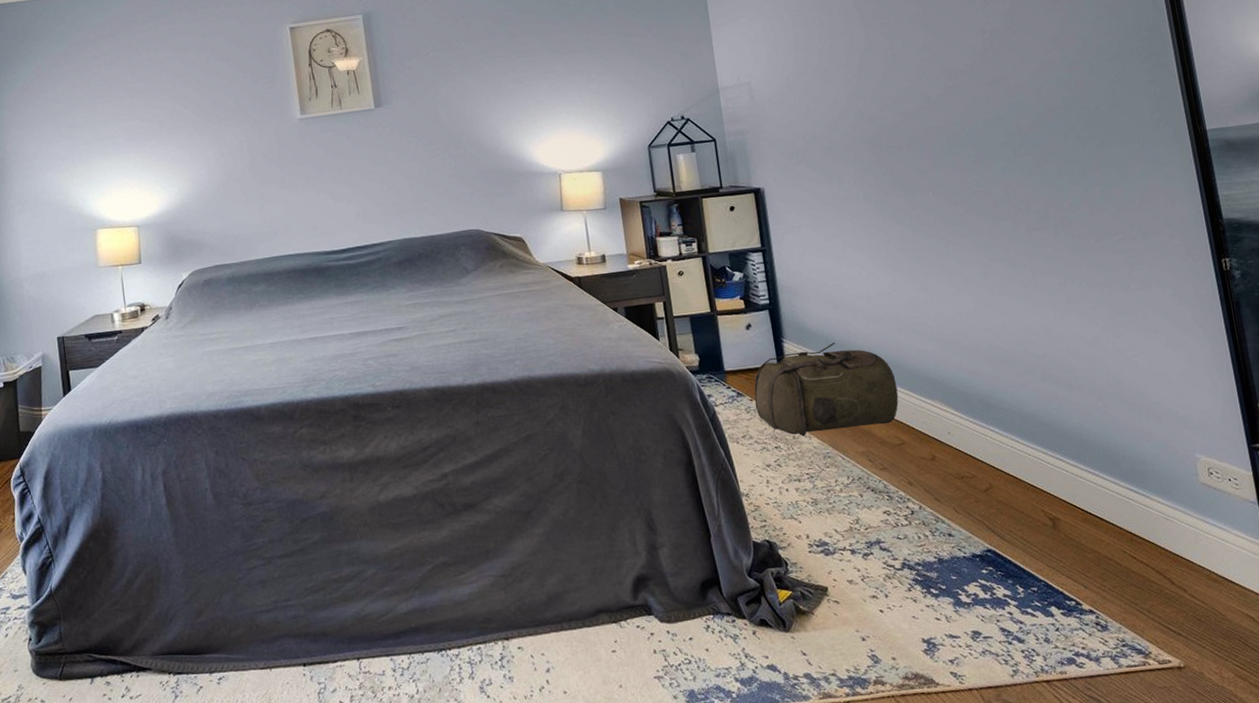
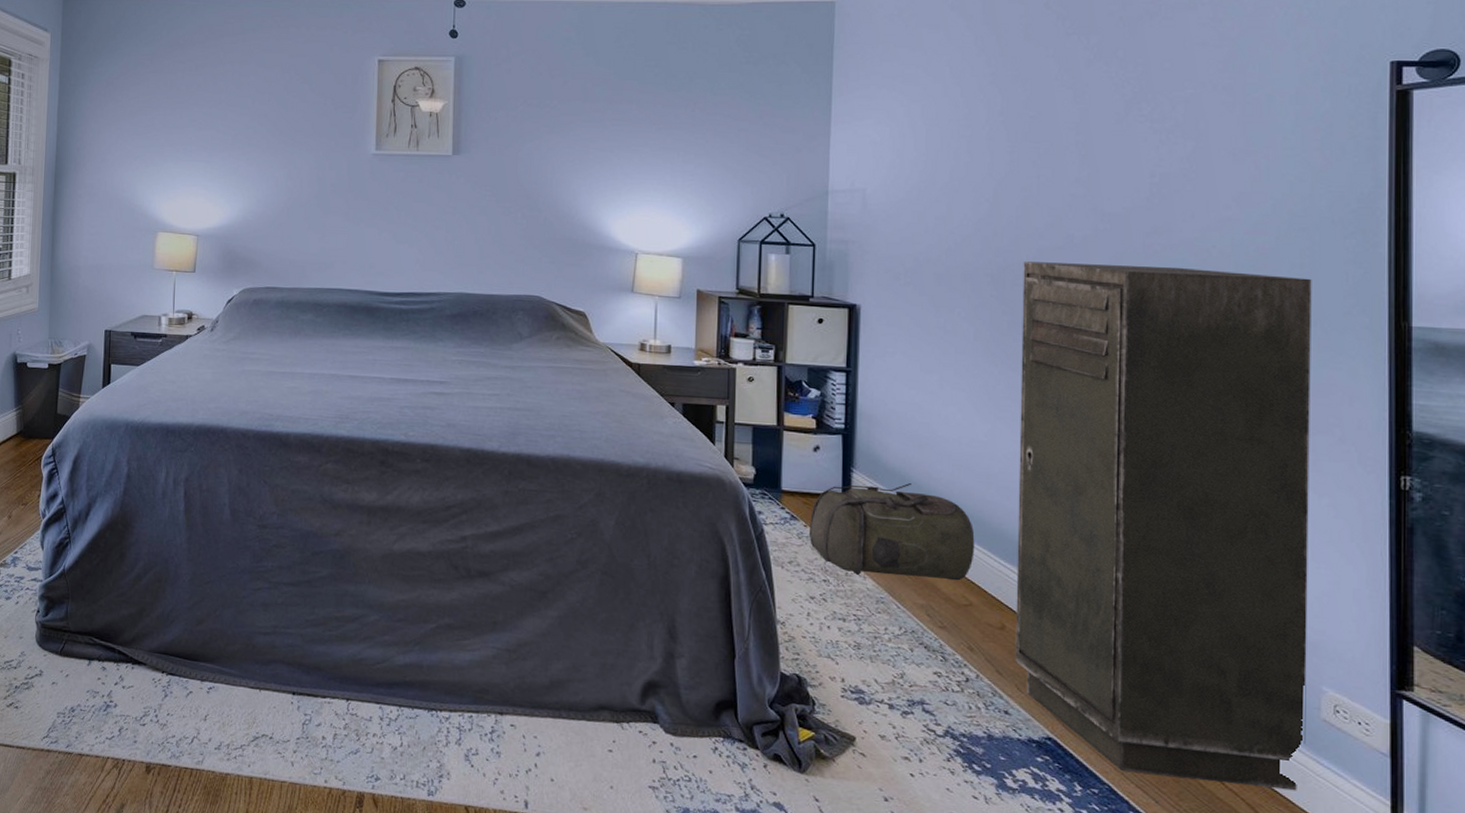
storage cabinet: none [893,101,1193,565] -> present [1015,261,1312,791]

